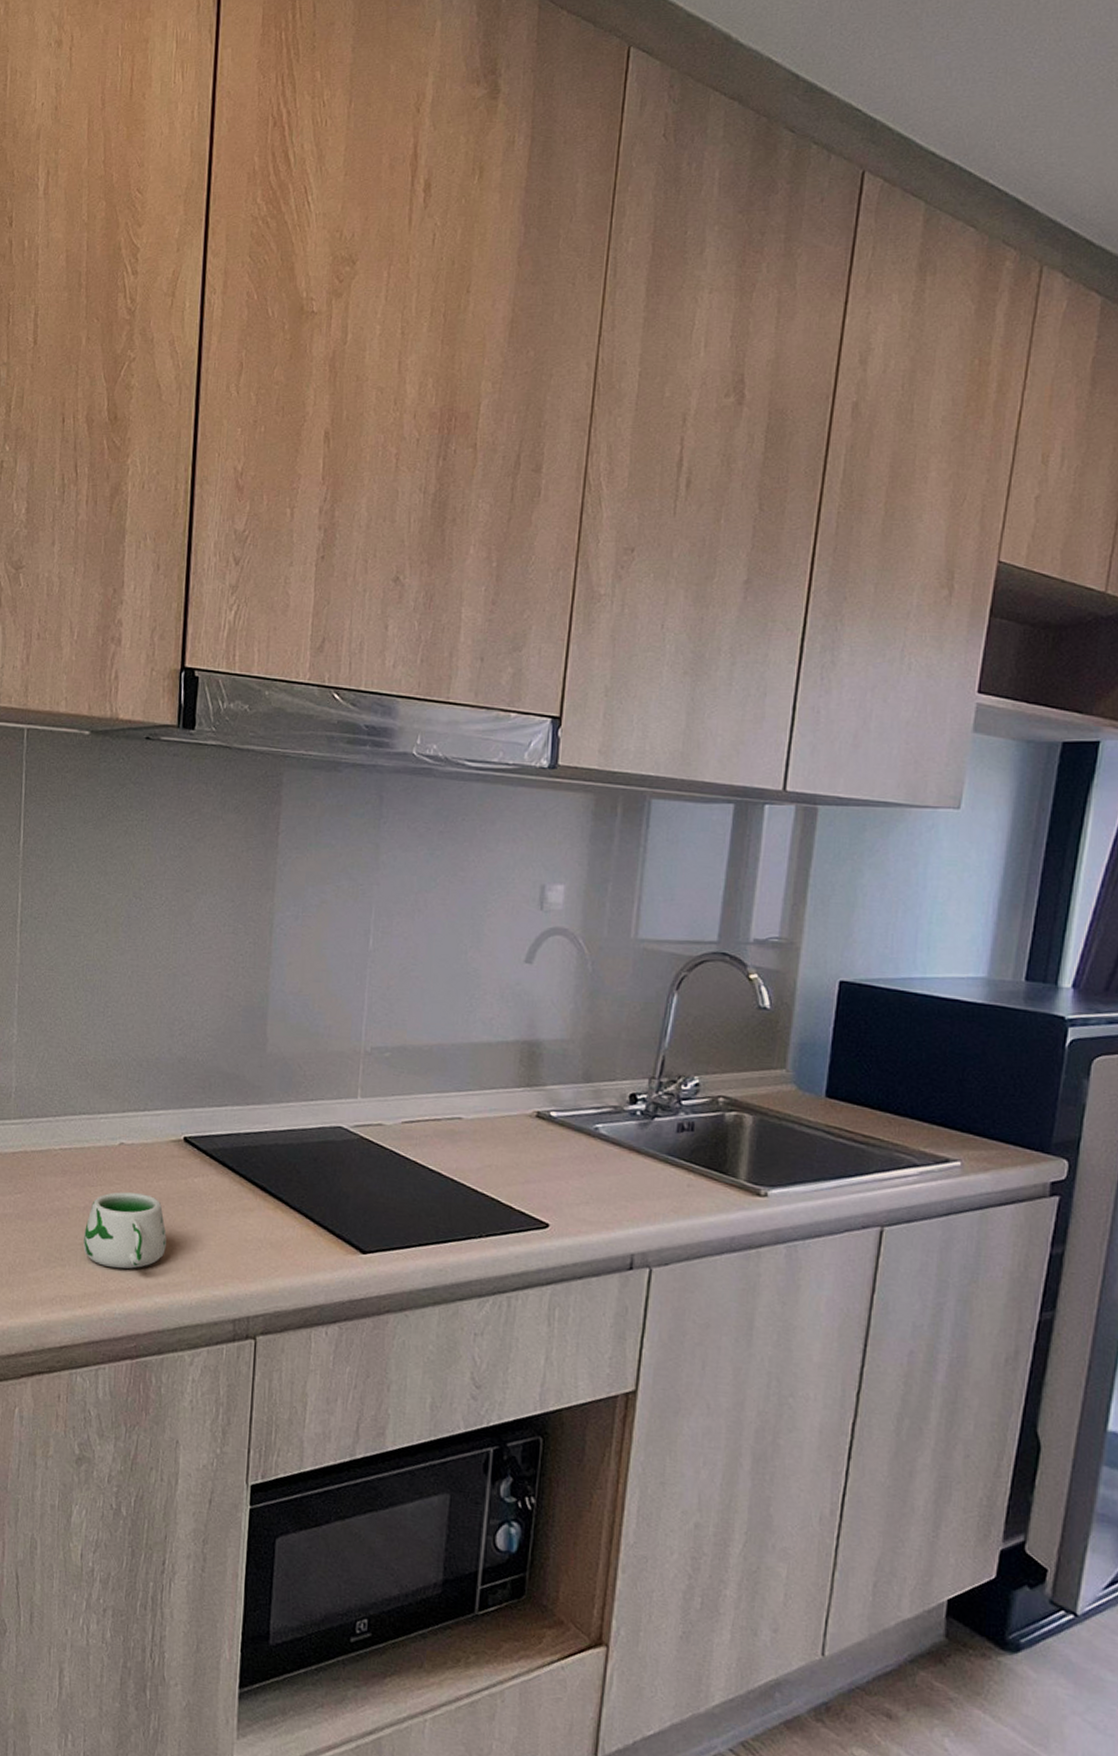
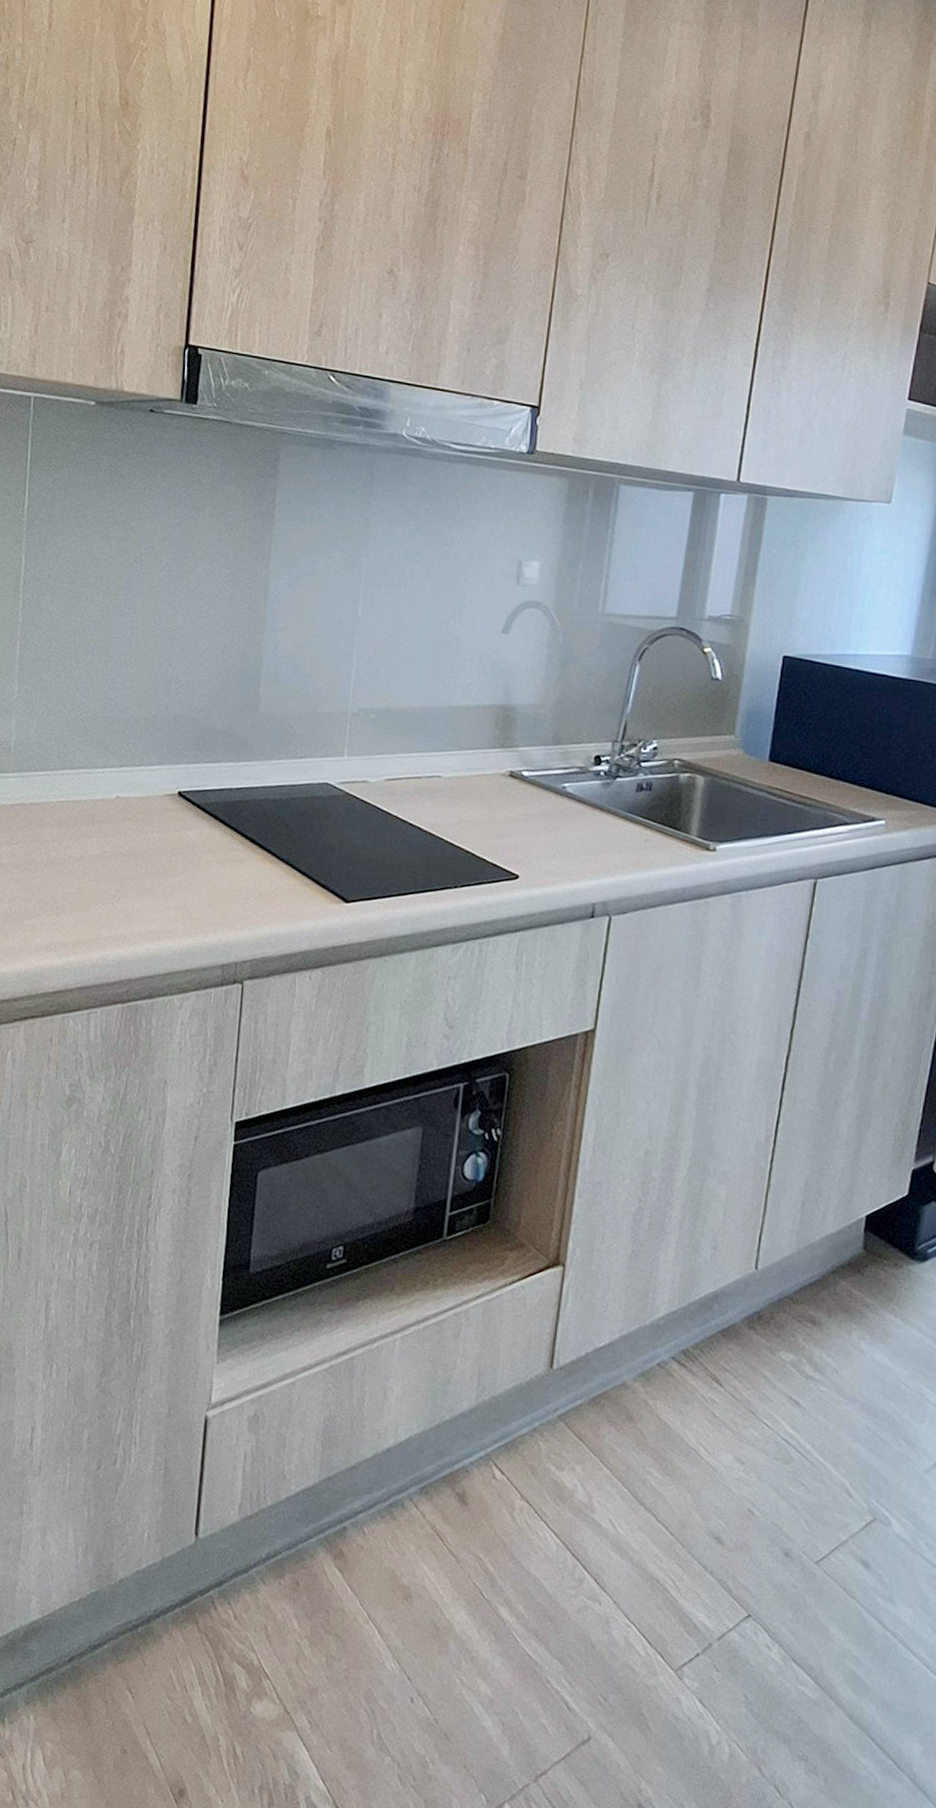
mug: present [83,1192,167,1269] -> none [78,843,160,917]

